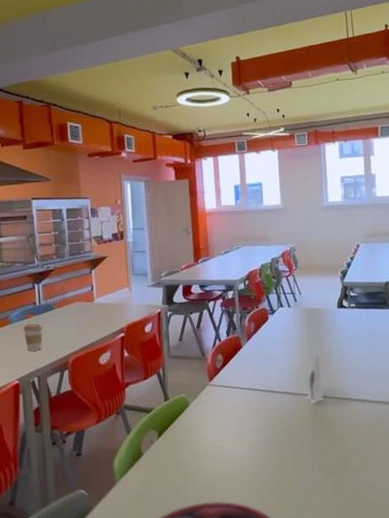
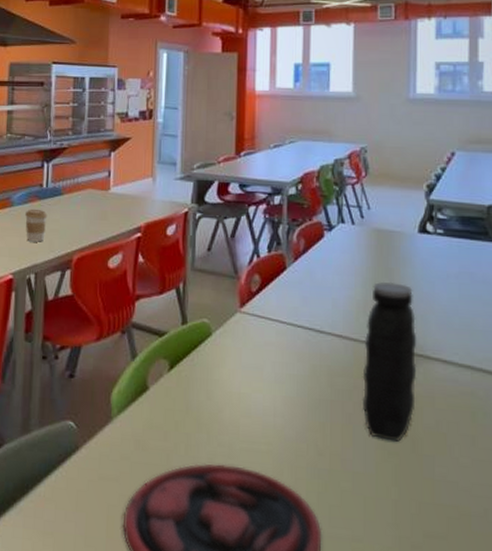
water jug: none [304,347,344,464] -> present [362,281,417,442]

